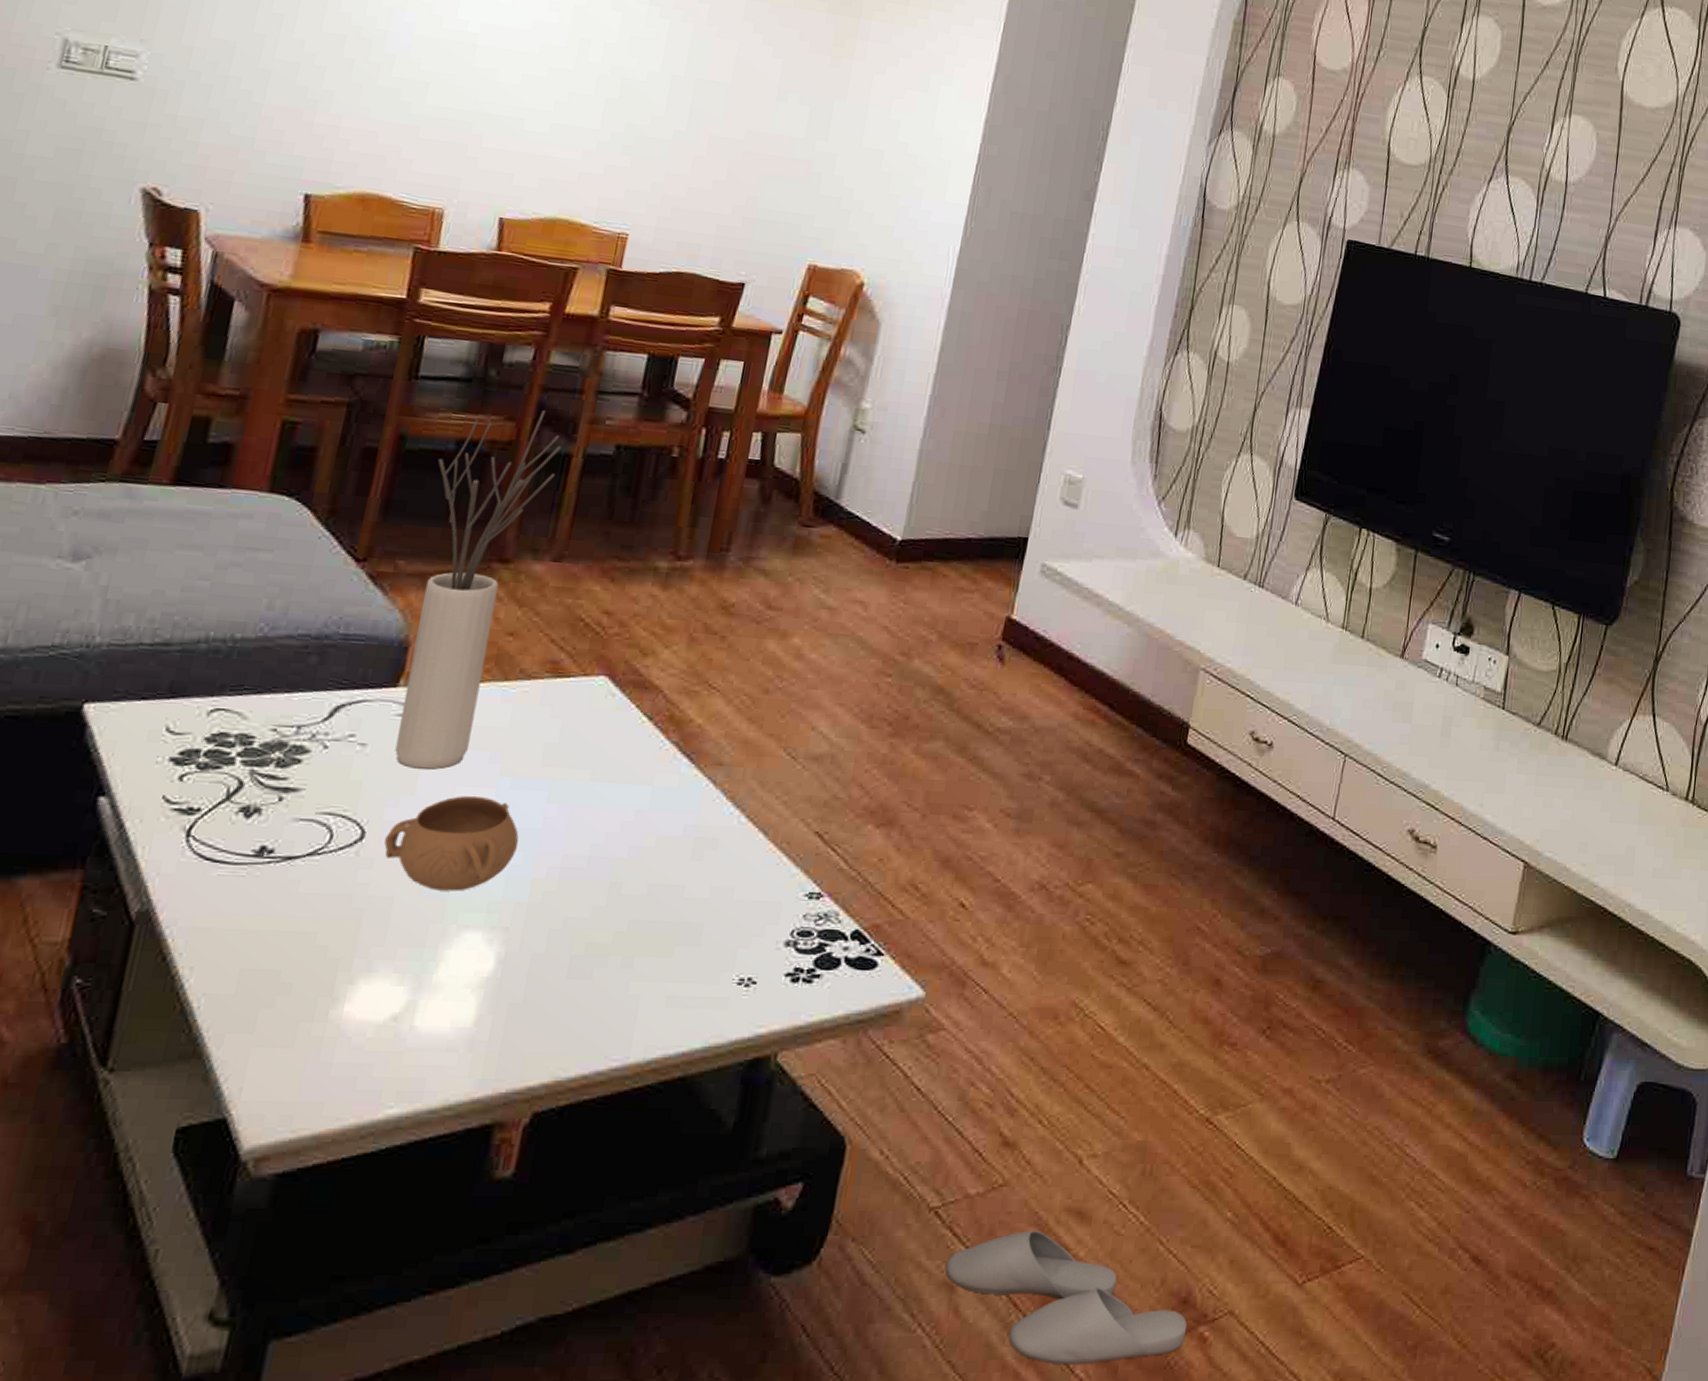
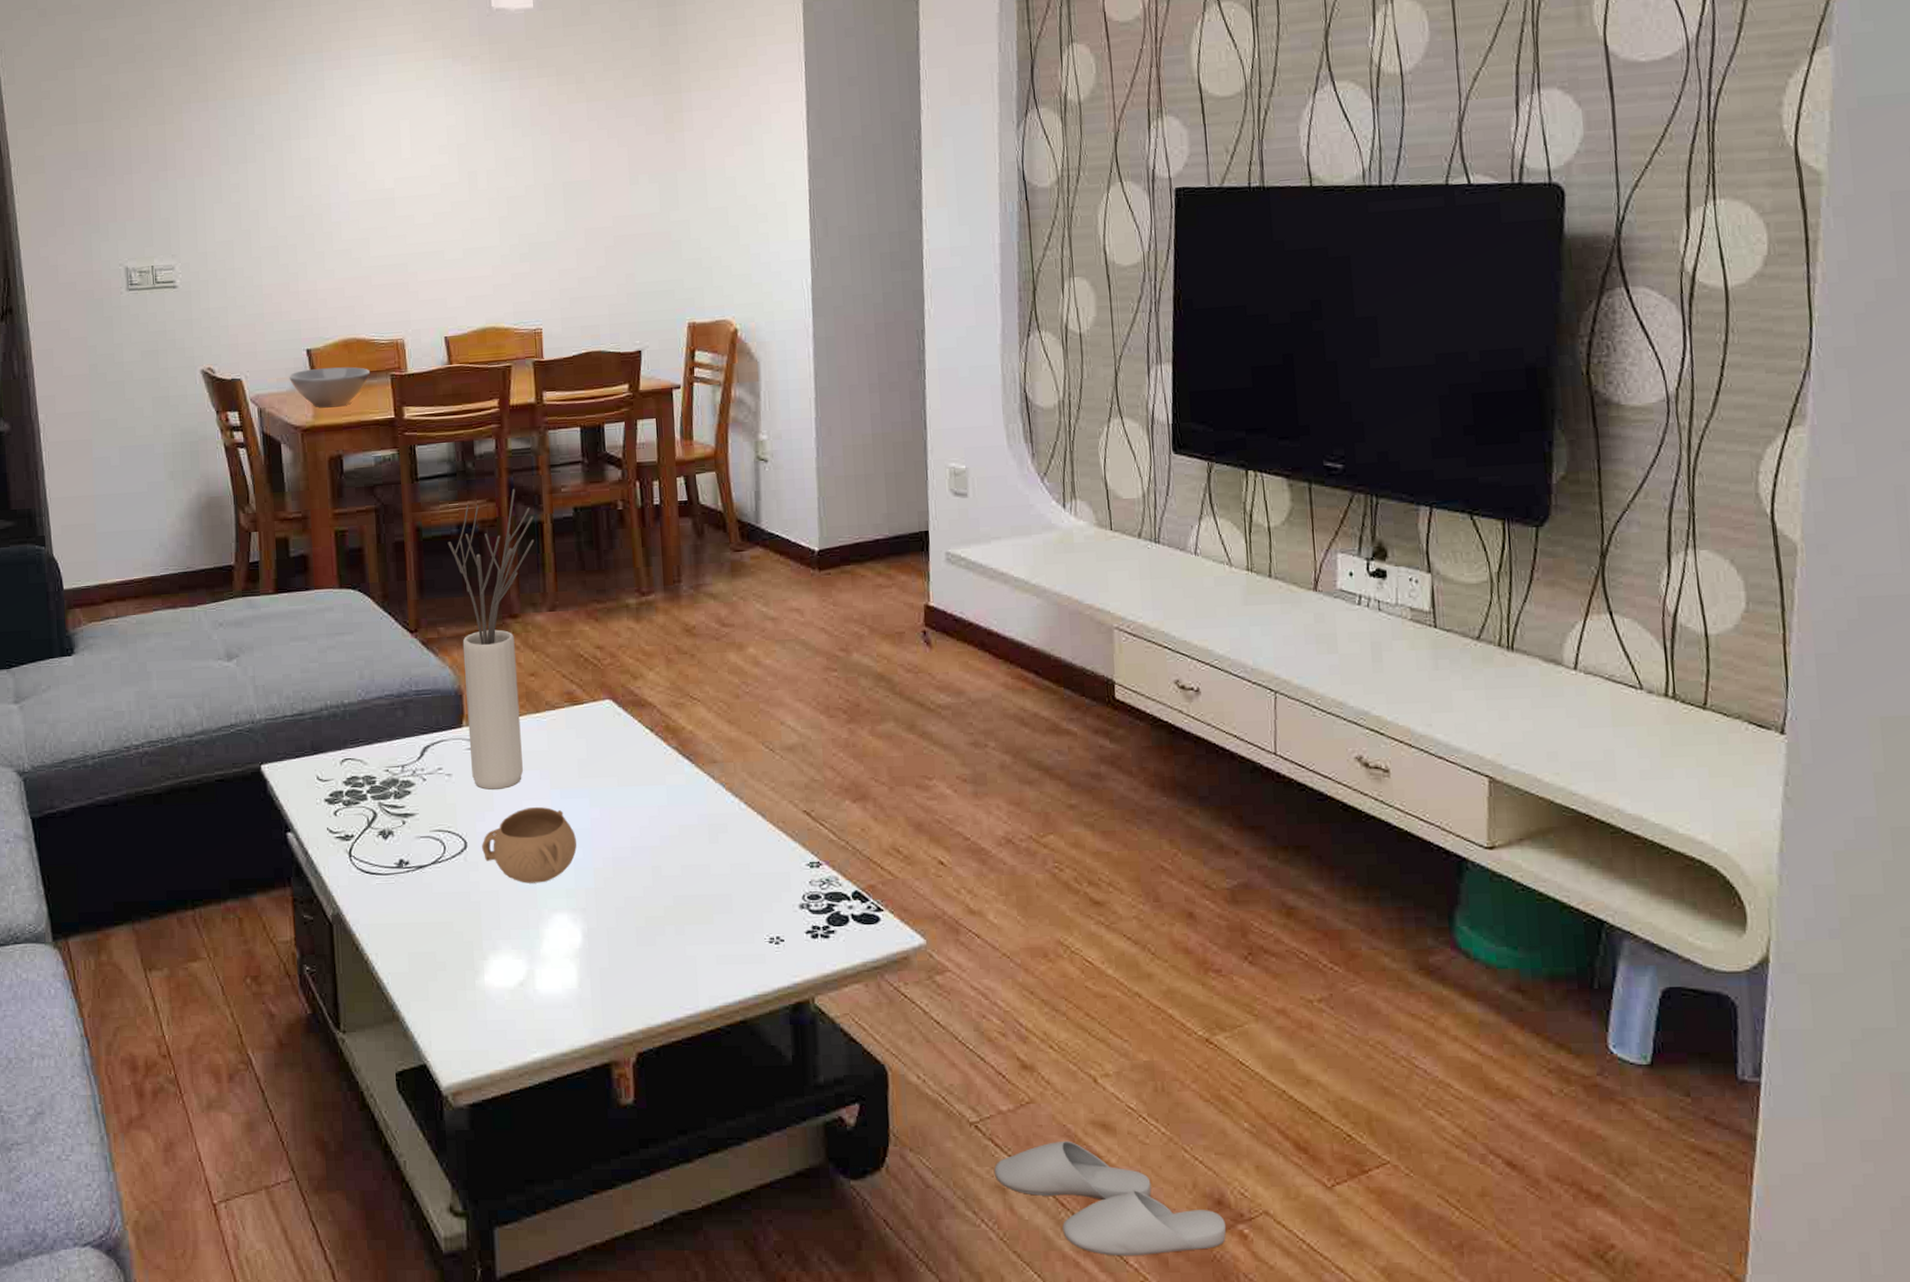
bowl: none [269,217,388,272] -> present [289,366,371,408]

